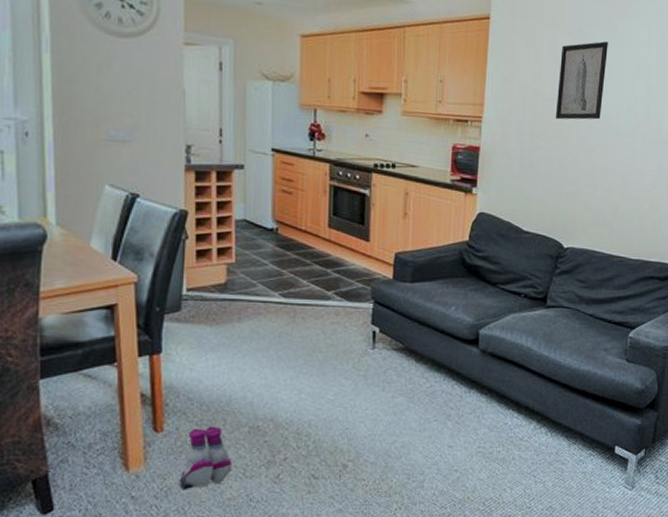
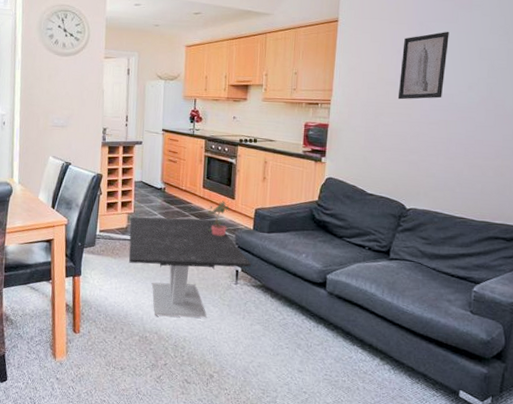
boots: present [179,426,232,491] -> none [89,333,126,379]
coffee table: none [230,268,391,398] -> present [128,217,251,318]
potted plant: none [335,244,364,291] -> present [207,201,230,238]

